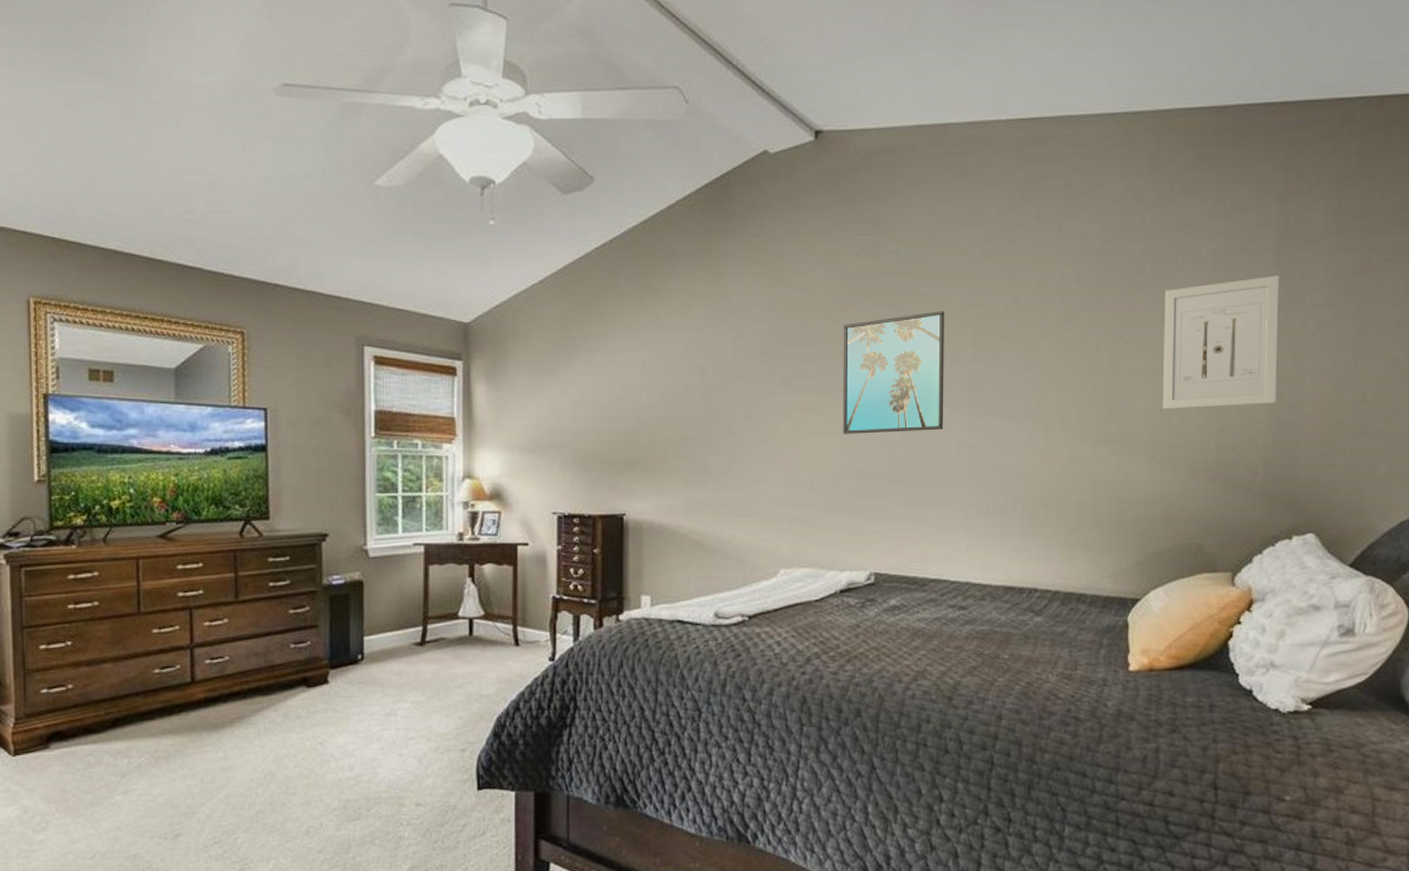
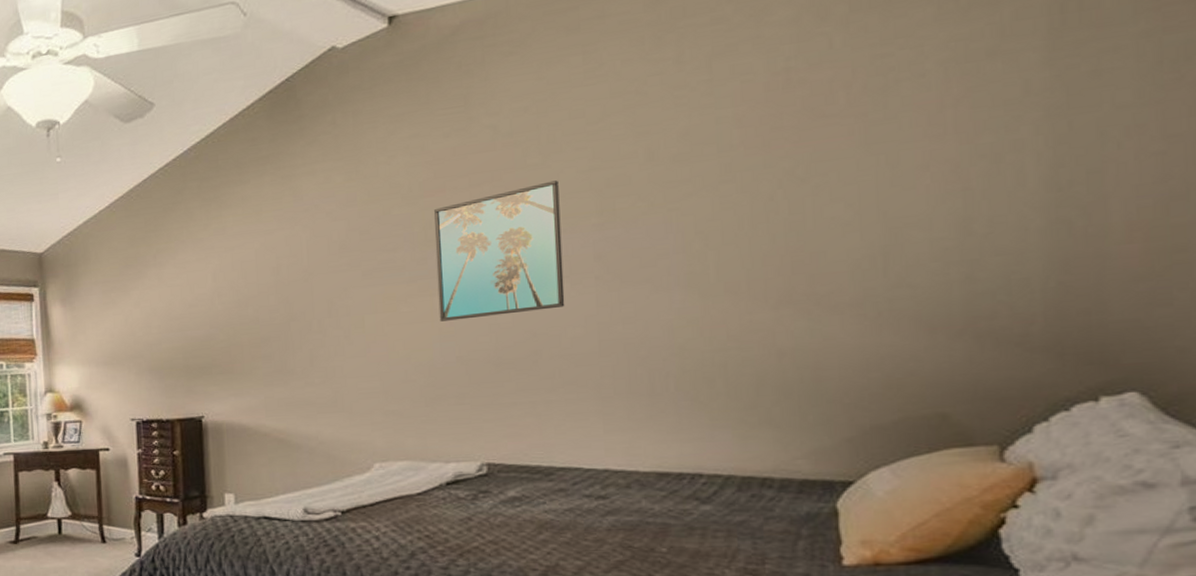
wall art: present [1162,275,1279,409] -> none [869,76,1061,258]

